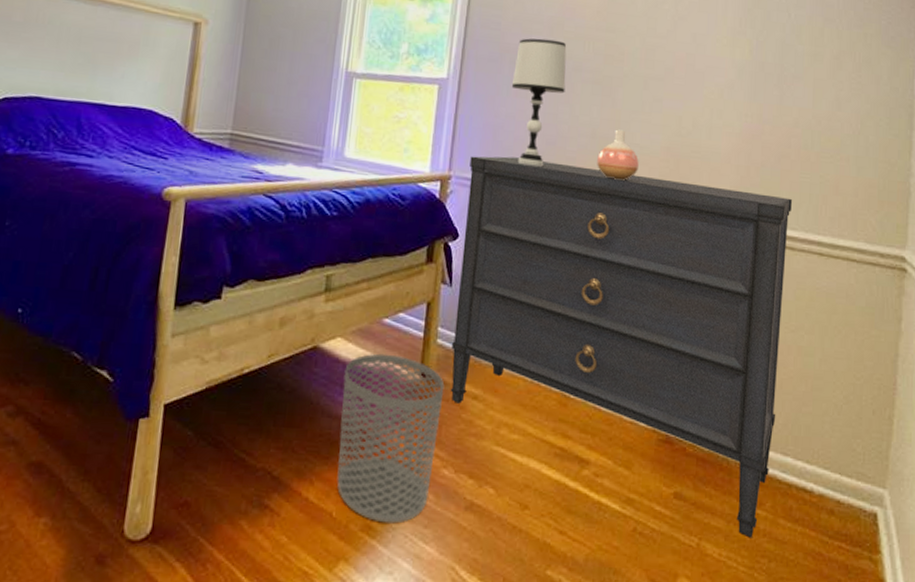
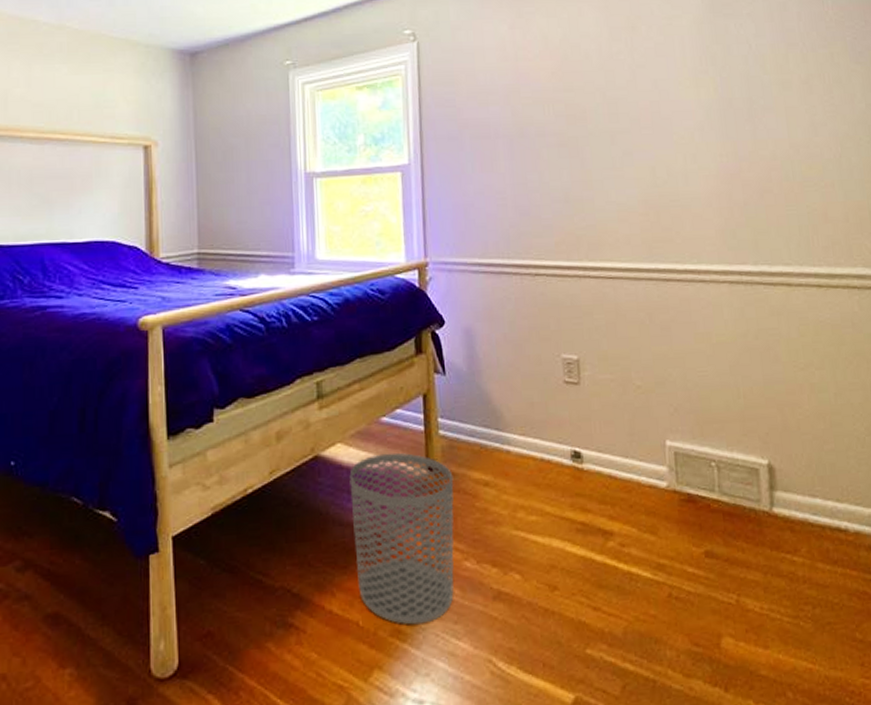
dresser: present [450,156,793,538] -> none [445,233,800,587]
table lamp: present [511,38,567,167] -> none [475,108,531,241]
vase: present [597,129,639,181] -> none [574,189,618,242]

